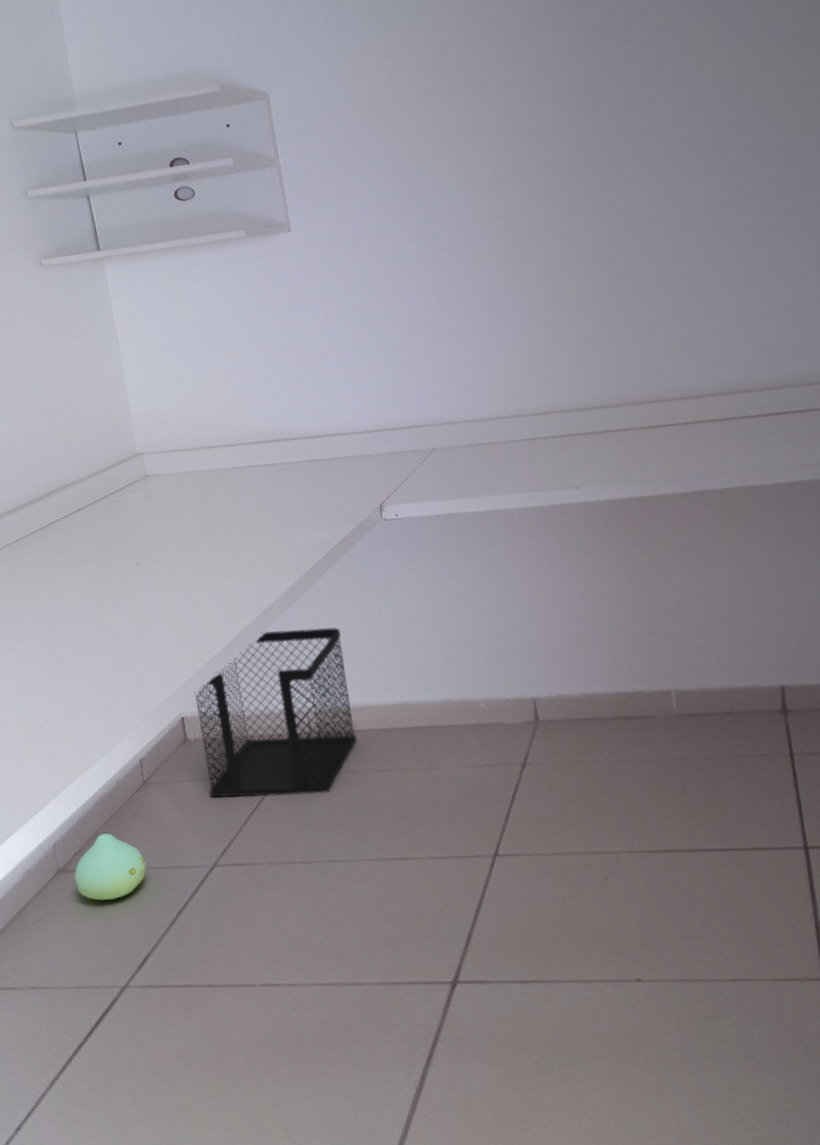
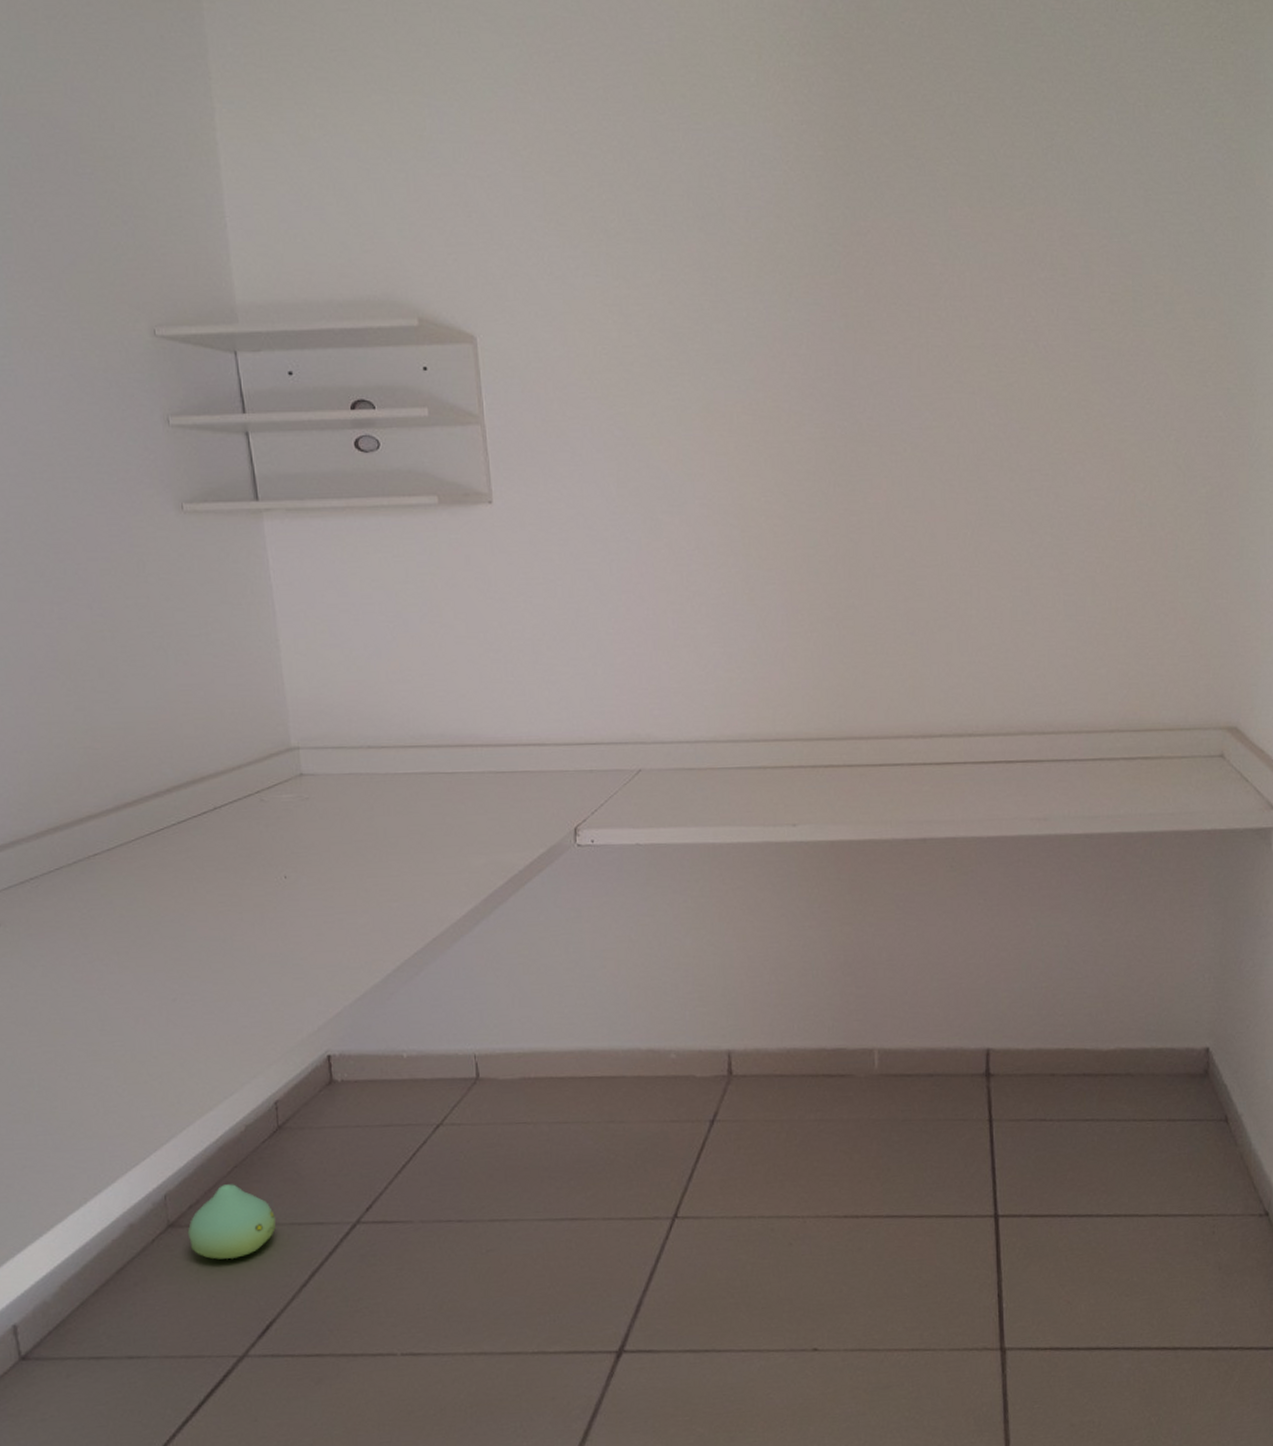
wastebasket: present [194,627,357,798] -> none [345,961,530,1148]

